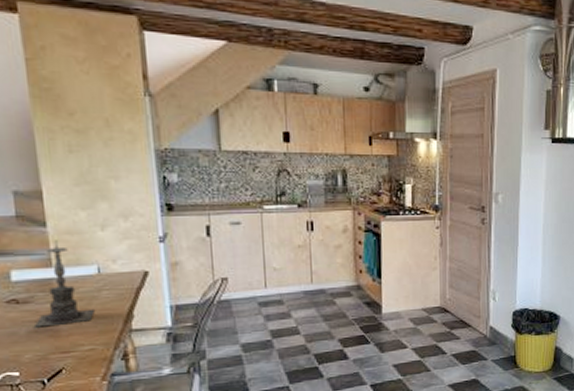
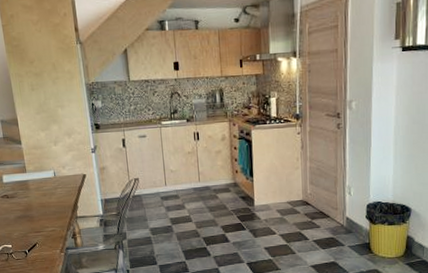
candle holder: present [33,240,95,328] -> none [18,153,54,215]

